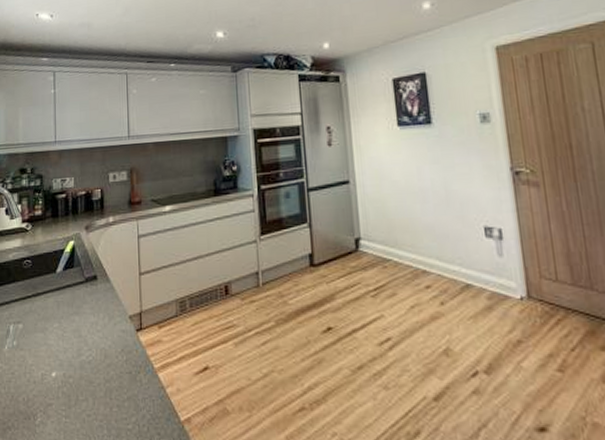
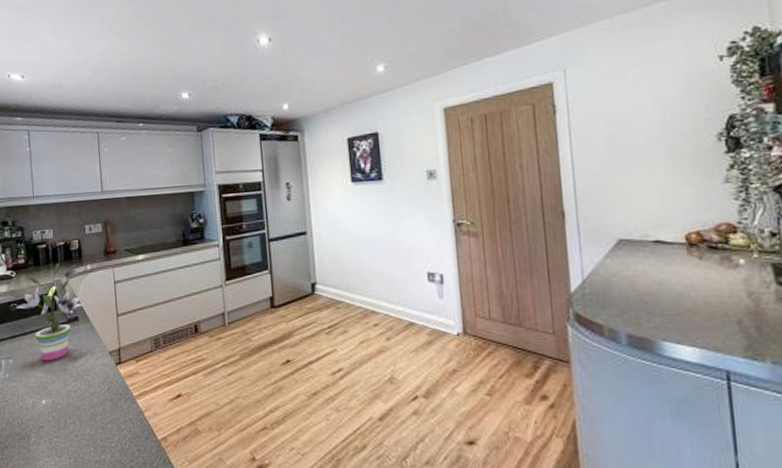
potted plant: none [29,215,102,327] -> present [16,263,83,362]

